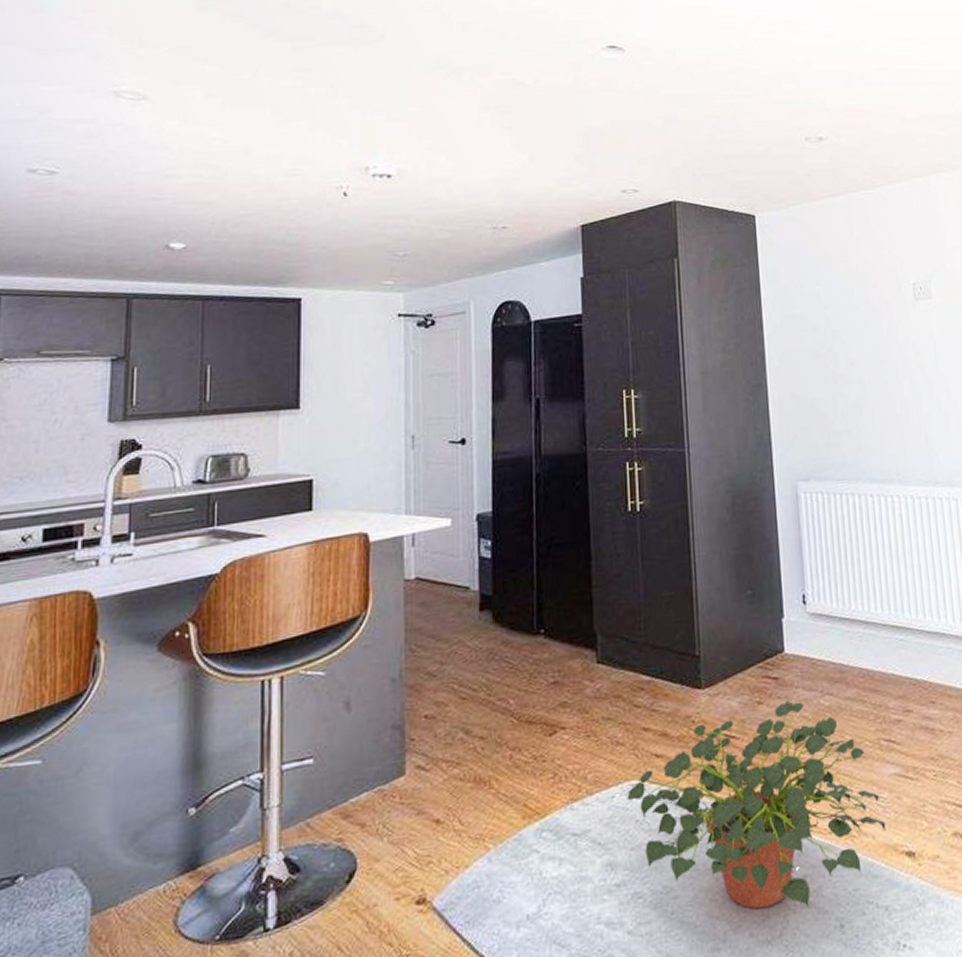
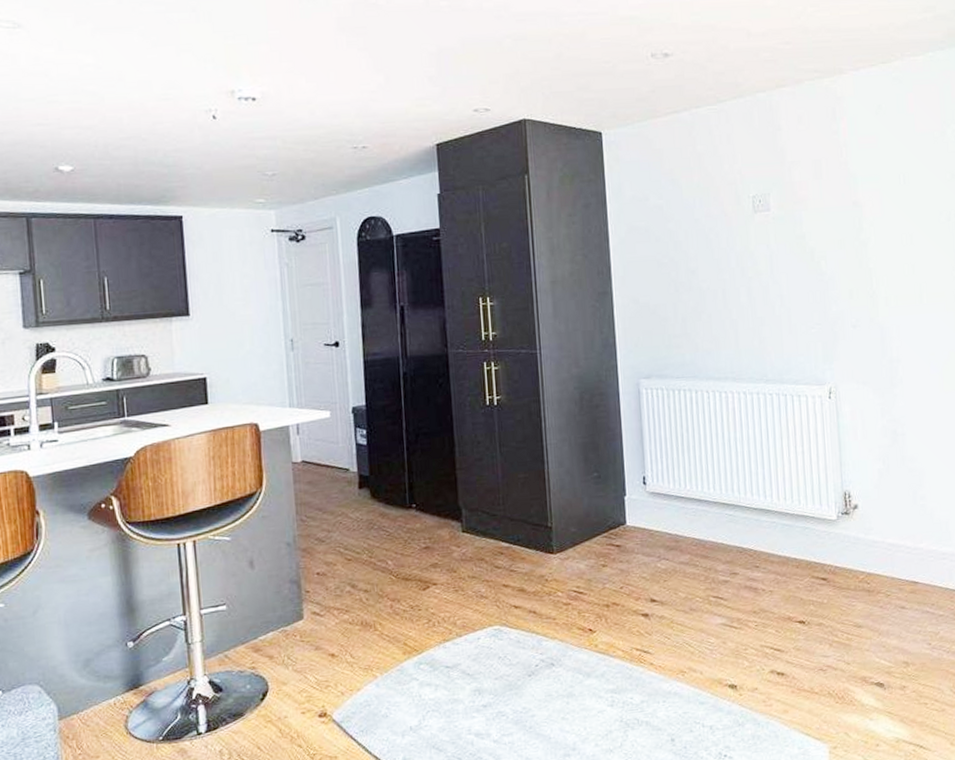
potted plant: present [627,701,886,910] -> none [491,564,712,727]

